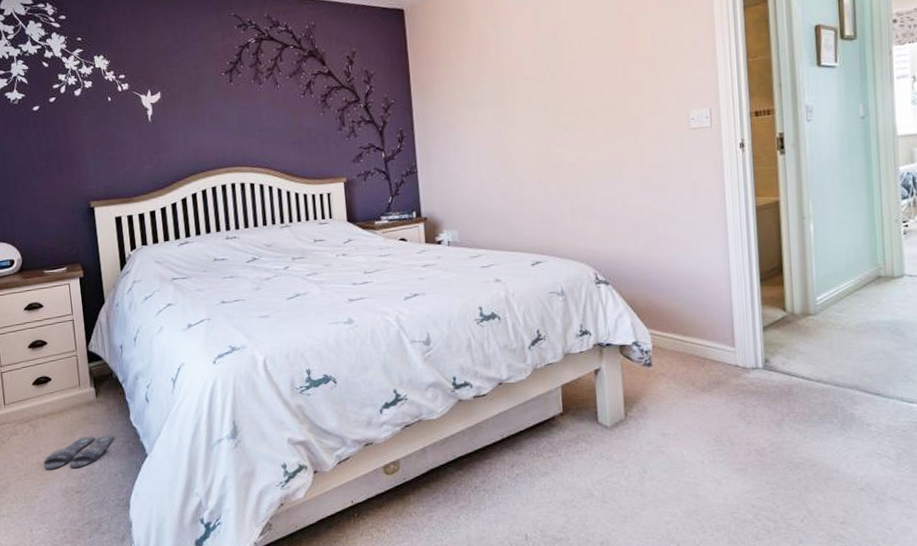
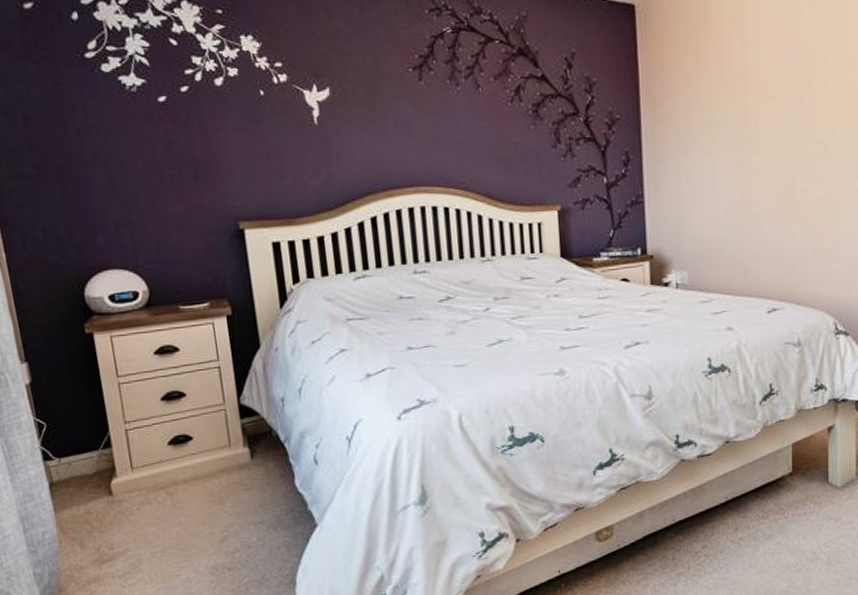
slippers: present [44,435,115,470] -> none [185,502,276,545]

